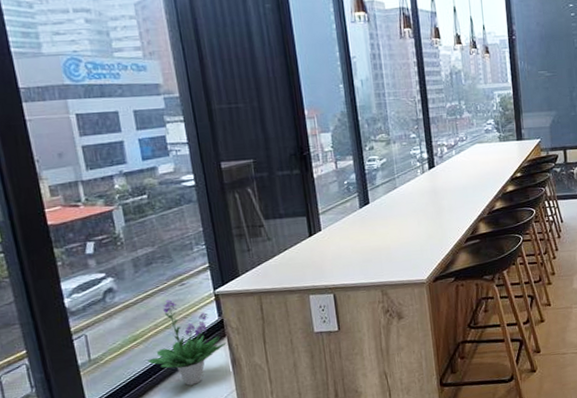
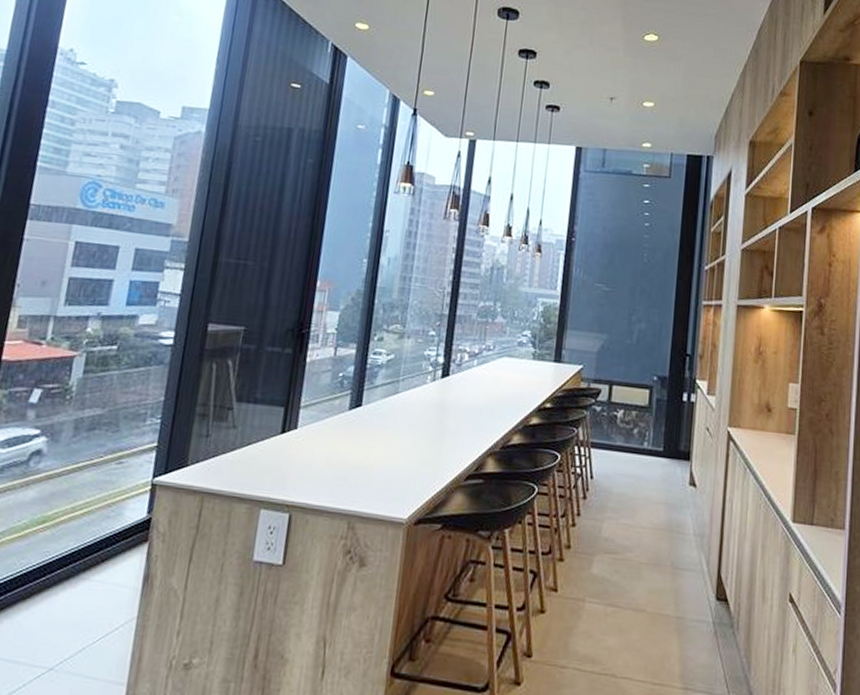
potted plant: present [147,299,227,386] -> none [48,478,146,599]

